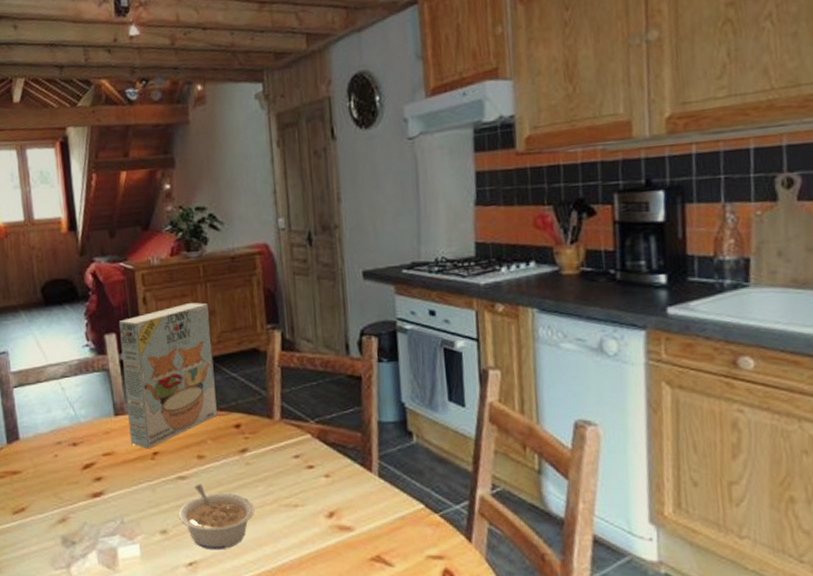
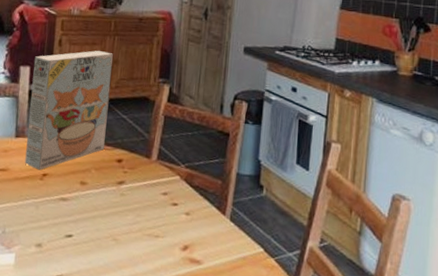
legume: present [179,484,255,550] -> none [55,207,121,268]

